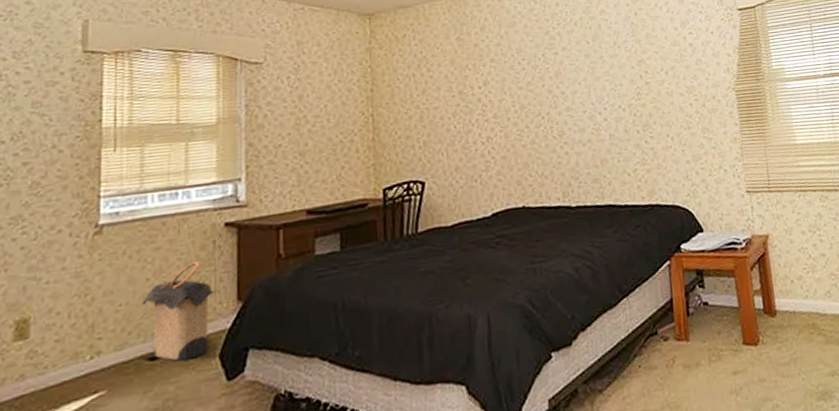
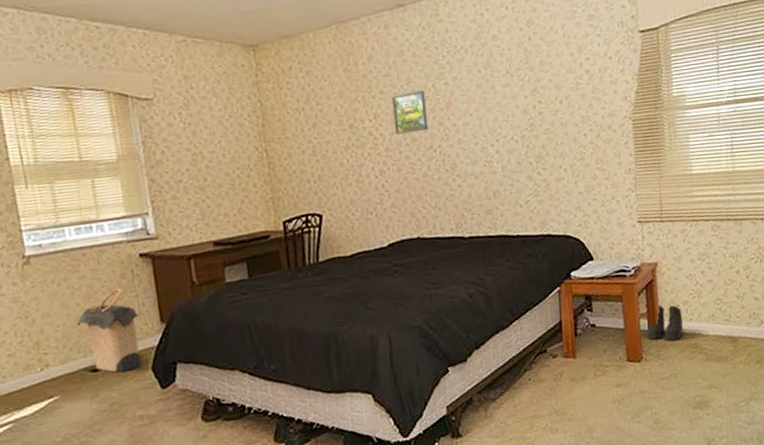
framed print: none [501,59,537,102] -> present [391,90,429,135]
boots: none [761,280,800,321] -> present [647,305,684,341]

